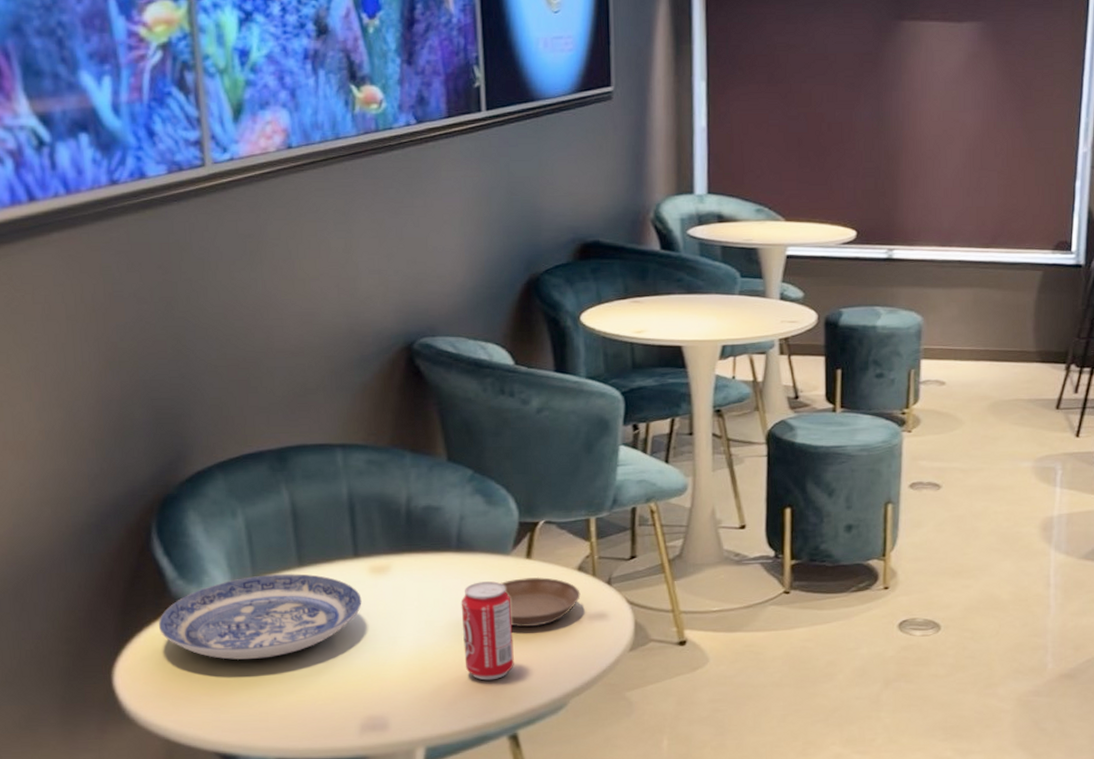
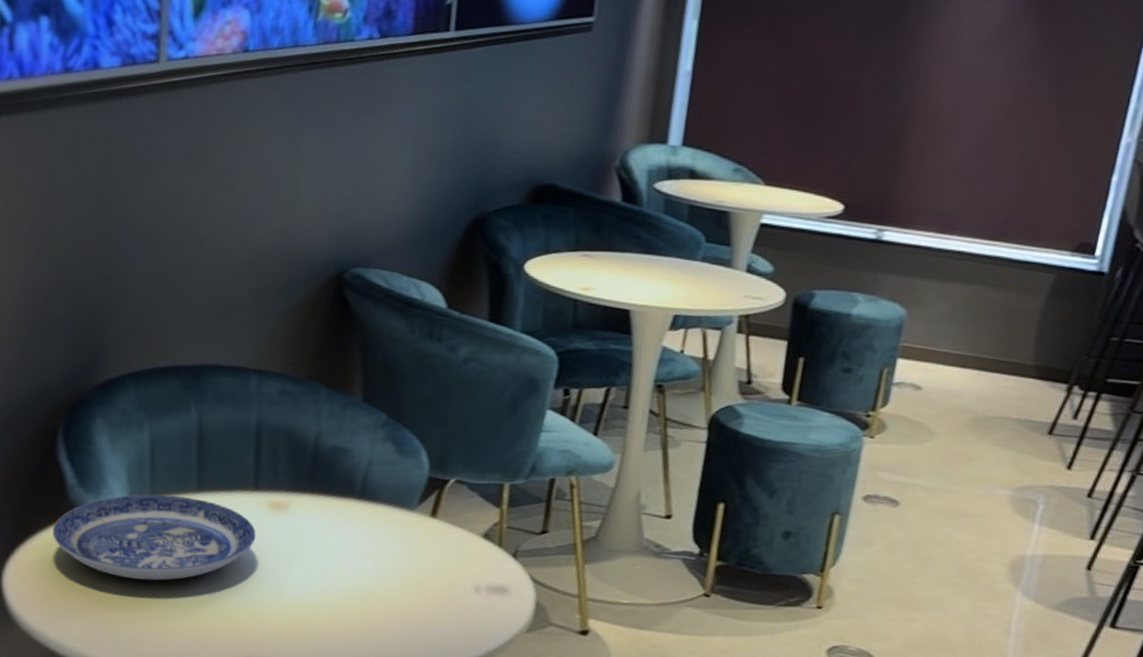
beverage can: present [461,581,514,681] -> none [352,534,408,640]
saucer: present [500,576,581,627] -> none [400,537,483,591]

